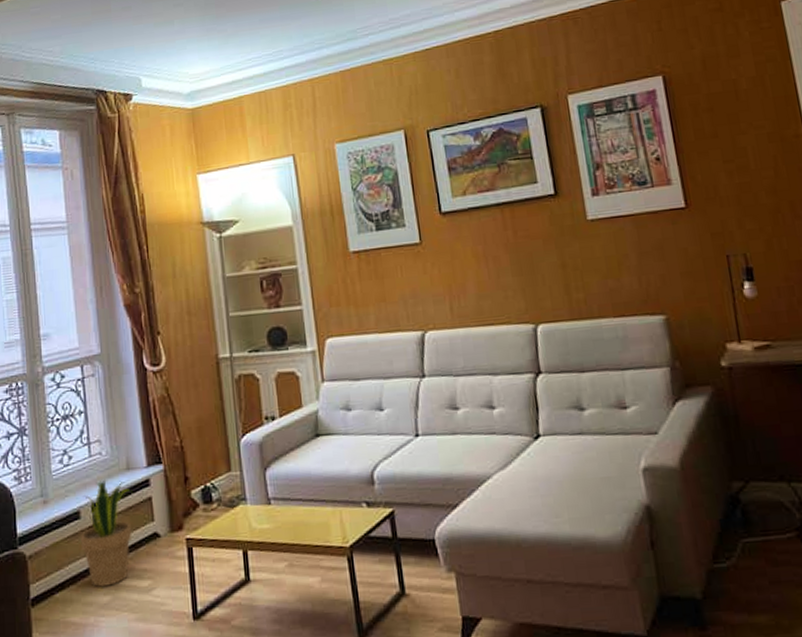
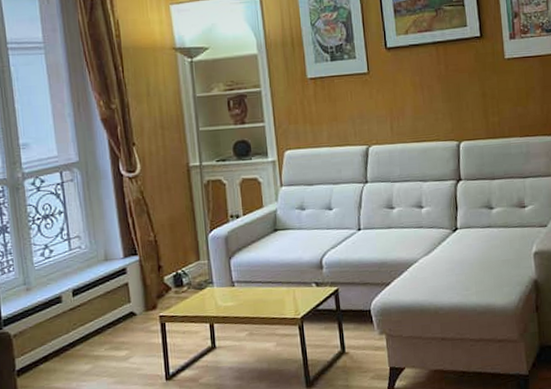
potted plant: present [81,479,132,588] -> none [63,269,111,359]

